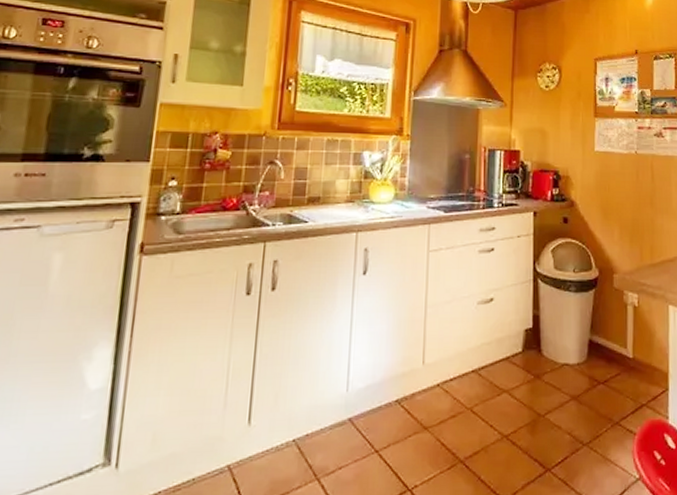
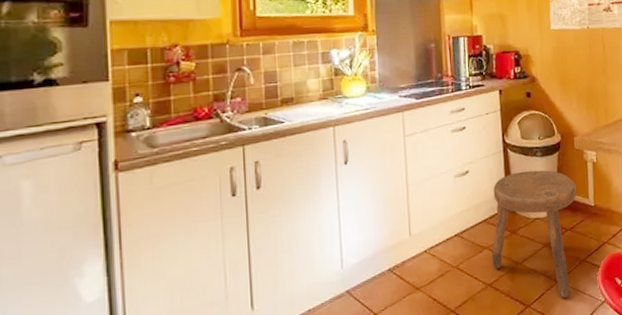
stool: none [511,306,613,468] -> present [491,170,577,299]

